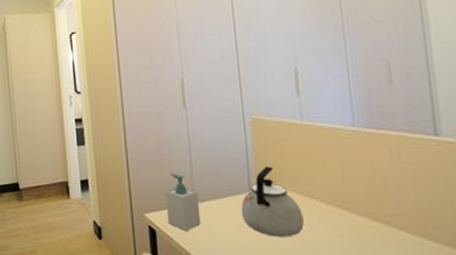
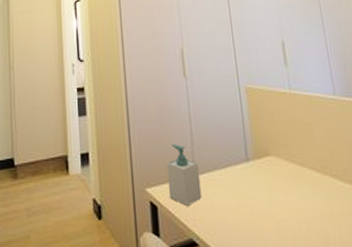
kettle: present [240,166,304,237] -> none [239,135,298,208]

